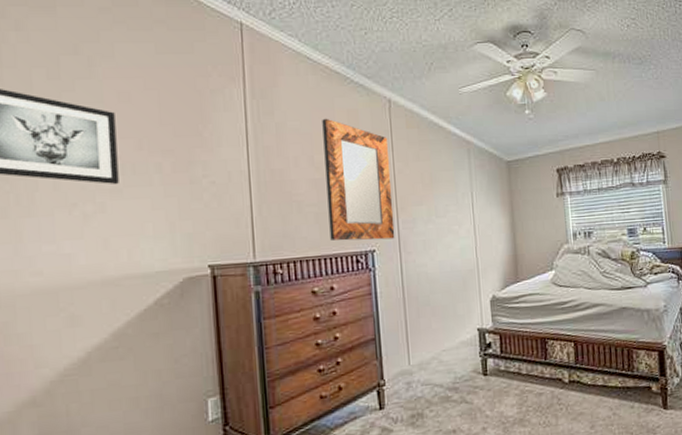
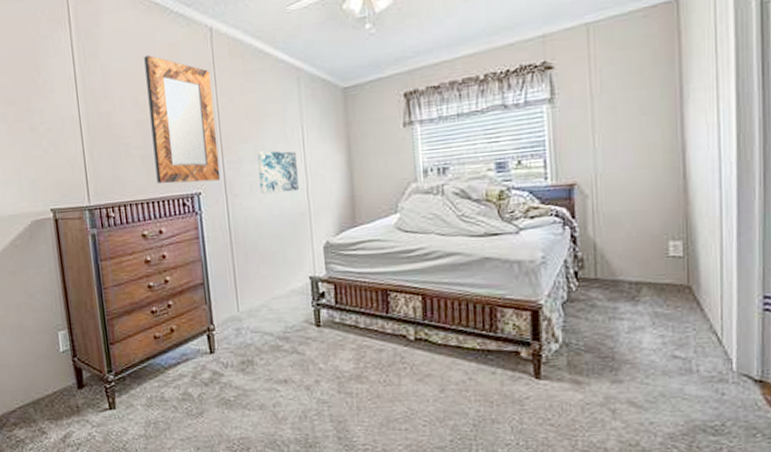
wall art: none [429,212,468,253] -> present [256,150,299,195]

